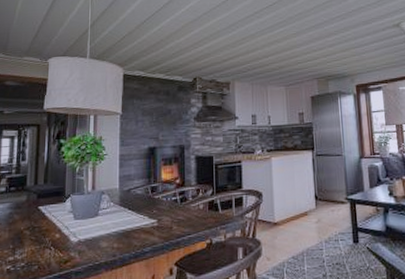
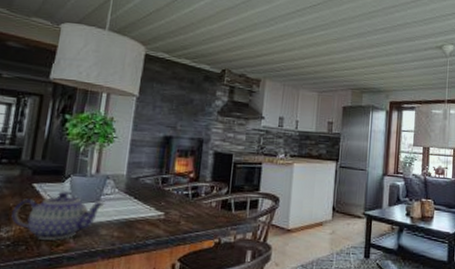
teapot: none [23,210,104,258] -> present [11,191,106,241]

